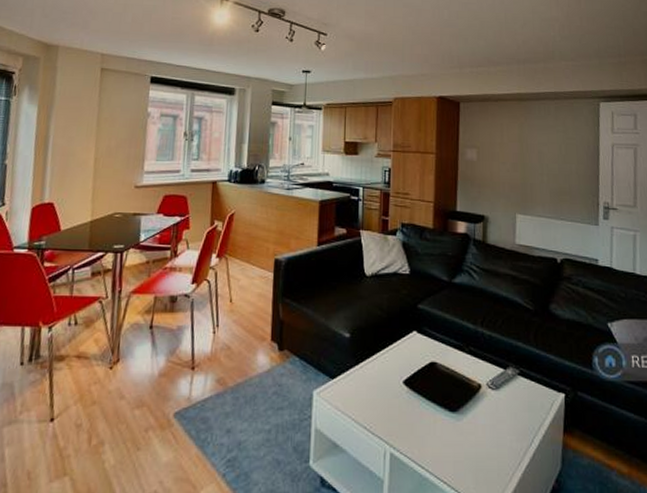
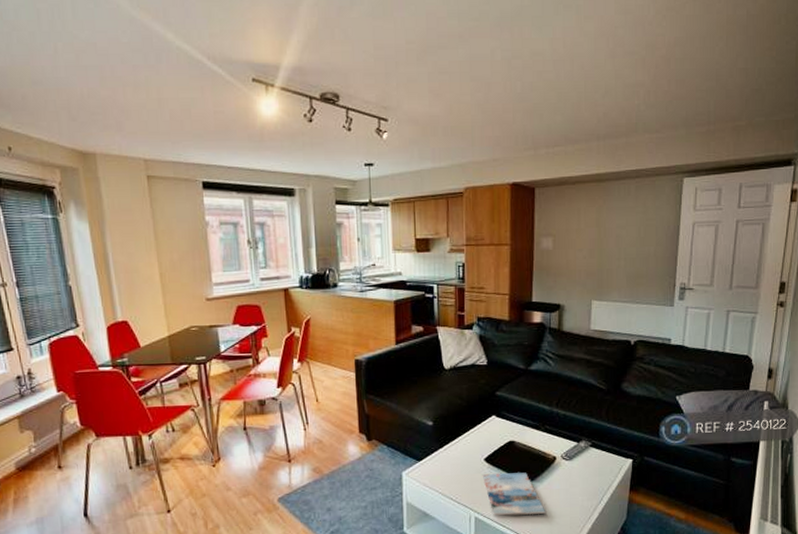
magazine: none [400,399,470,456] -> present [482,472,545,516]

